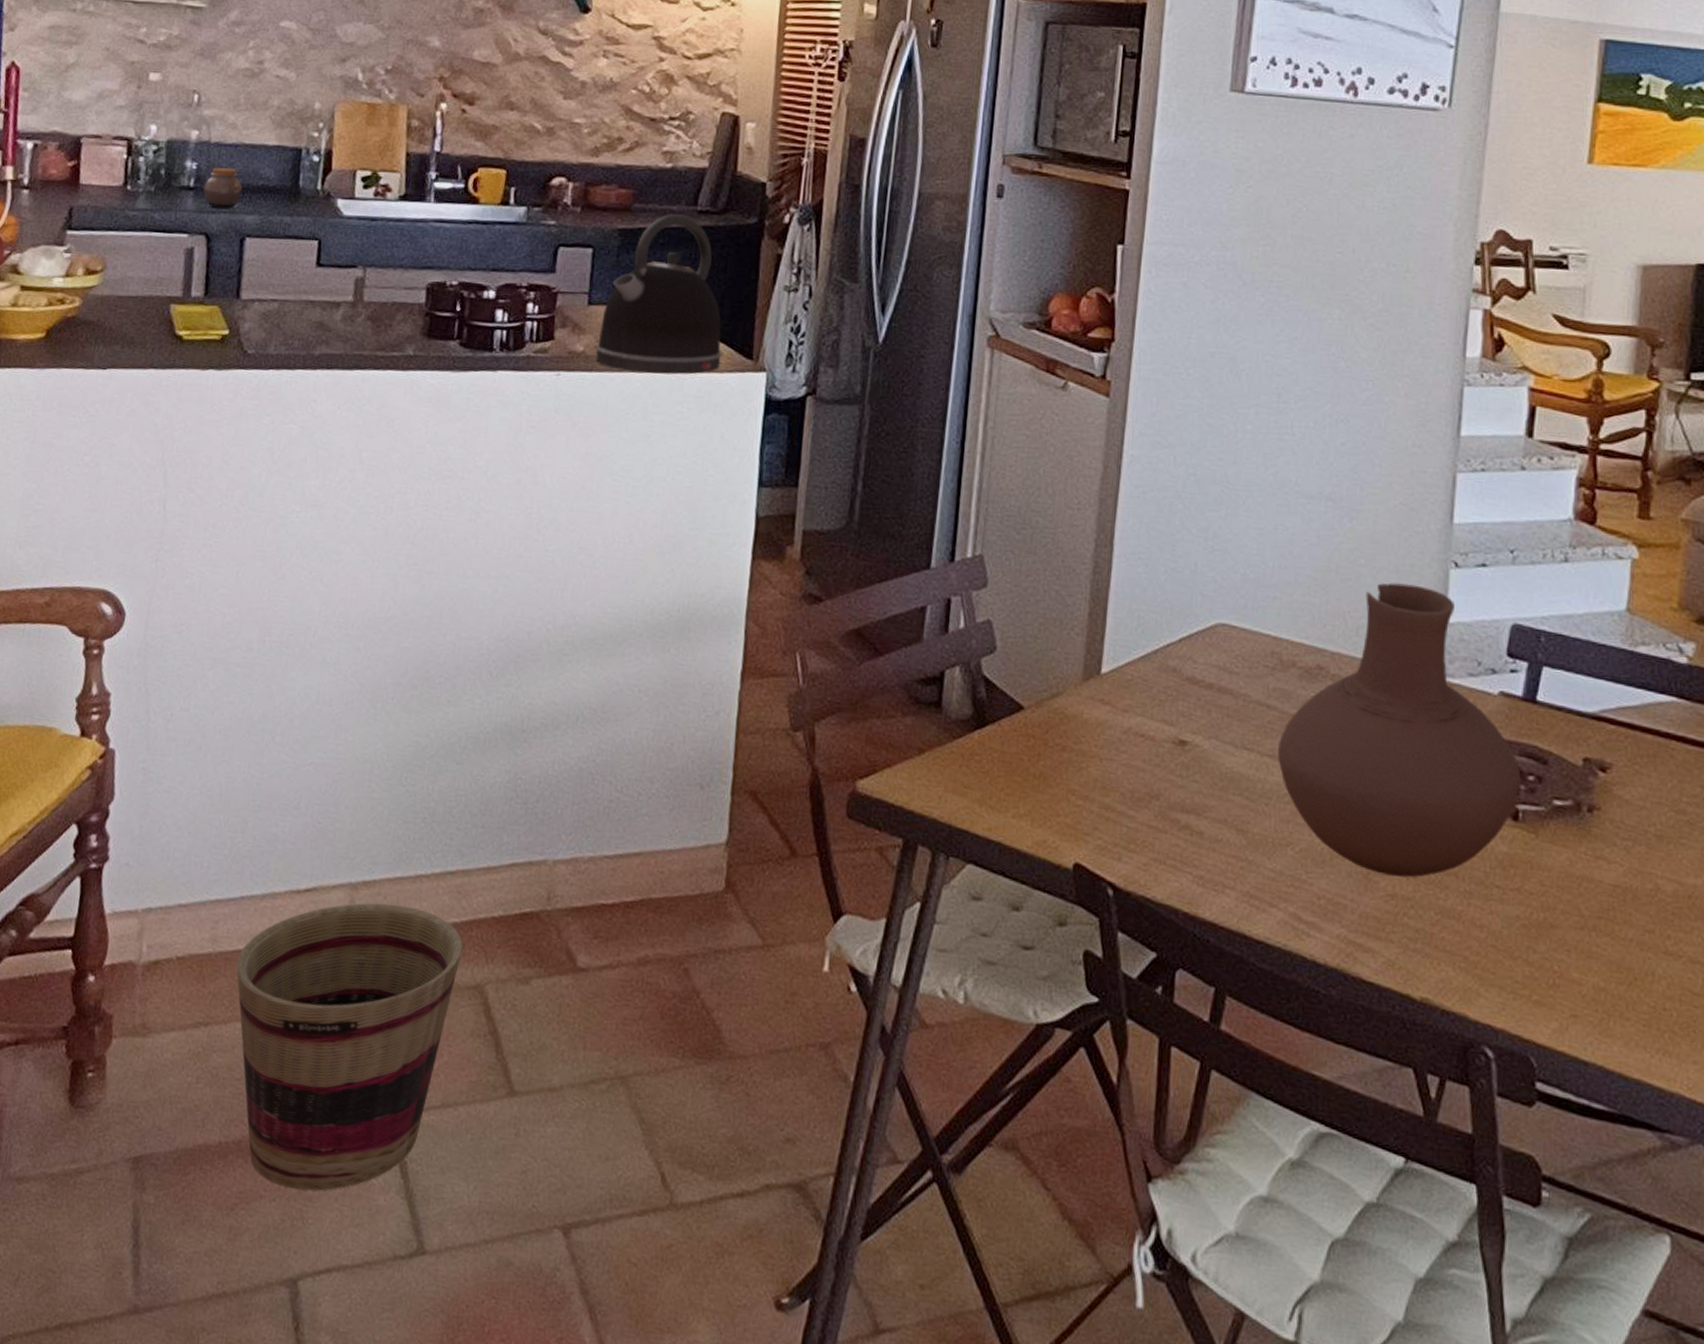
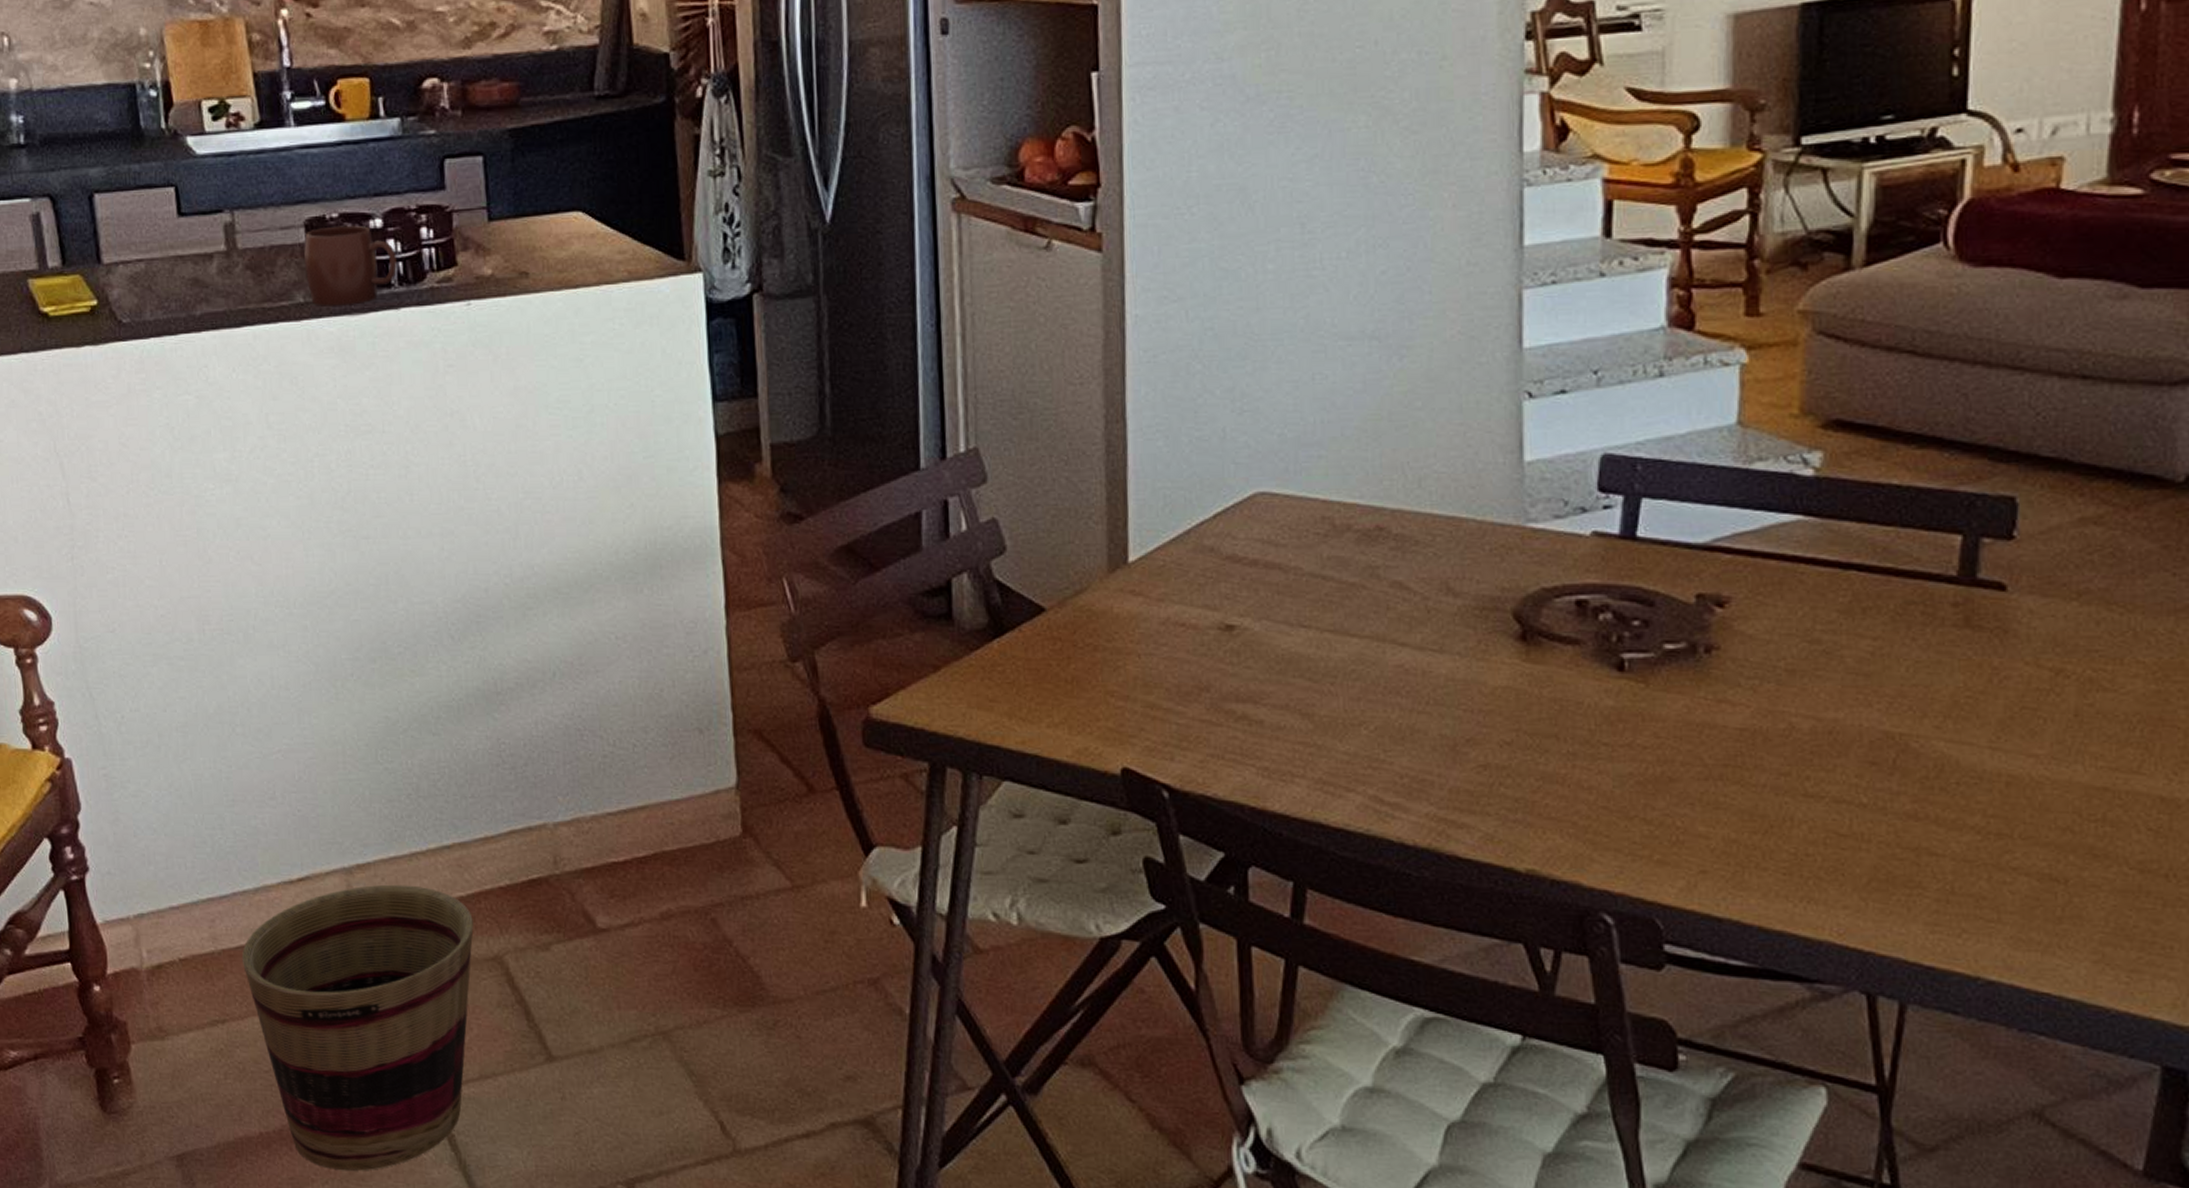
jar: present [203,168,243,209] -> none [36,117,80,165]
mug: none [419,292,503,364] -> present [304,225,398,307]
kettle: present [594,213,723,376] -> none [504,102,650,292]
vase: present [1277,582,1521,878] -> none [1338,423,1624,745]

